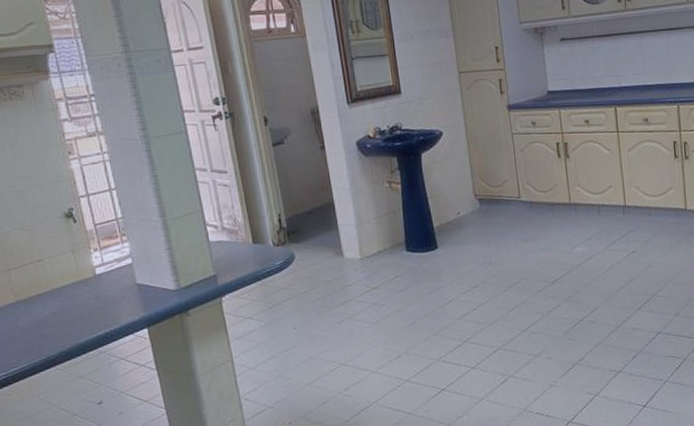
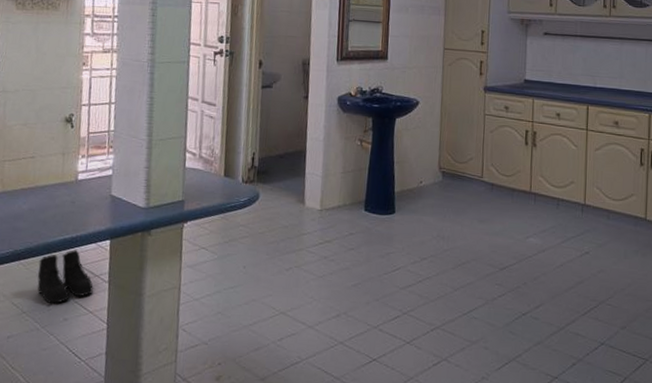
boots: none [76,344,143,401] -> present [37,250,94,304]

